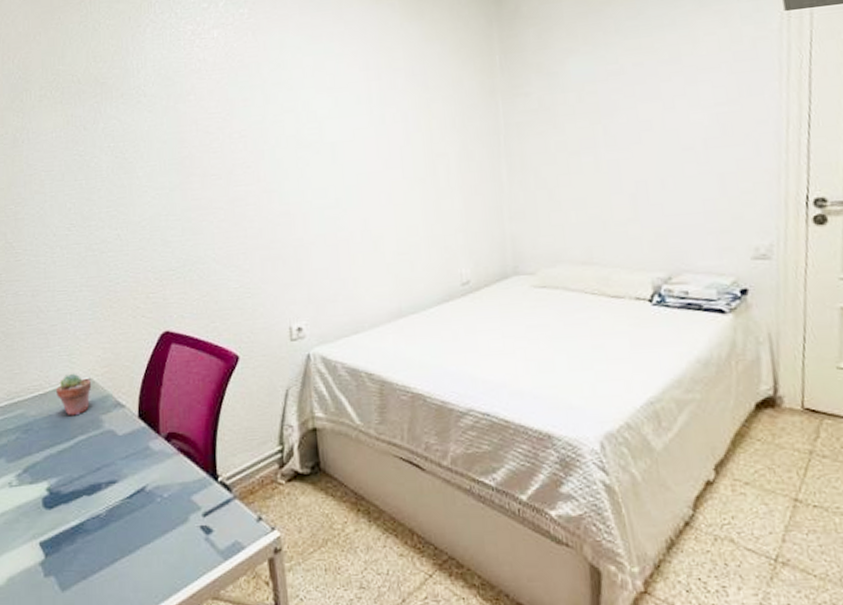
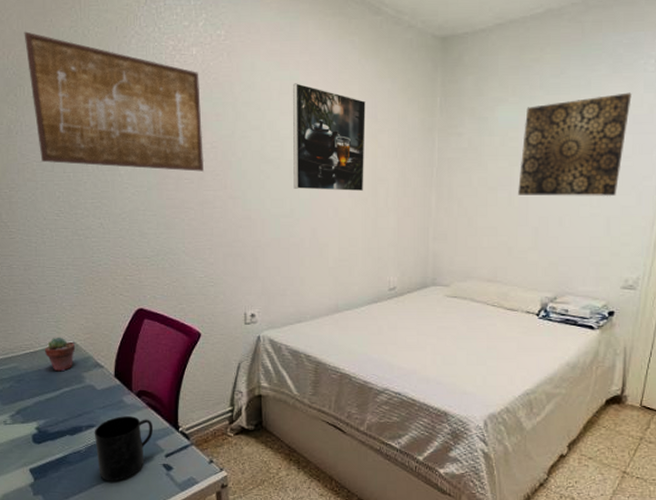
wall art: none [30,32,233,172] -> present [24,31,205,172]
mug: none [115,466,187,553] -> present [94,416,154,481]
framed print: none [327,56,420,175] -> present [292,83,366,192]
wall art: none [603,27,728,158] -> present [518,92,632,197]

